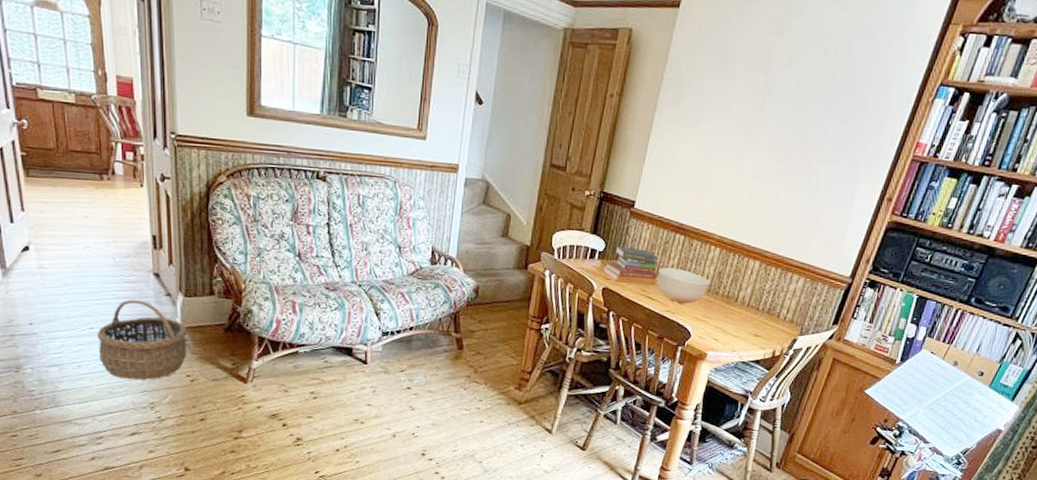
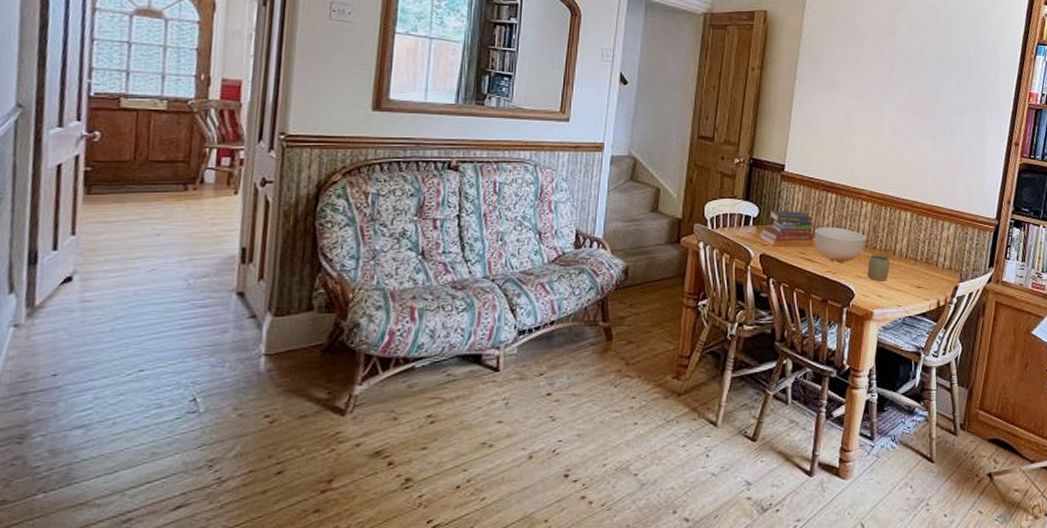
wicker basket: present [97,299,188,380] -> none [145,327,274,433]
mug: none [706,299,730,326] -> present [867,254,889,282]

